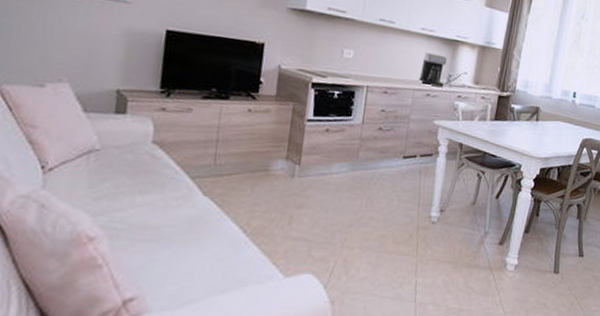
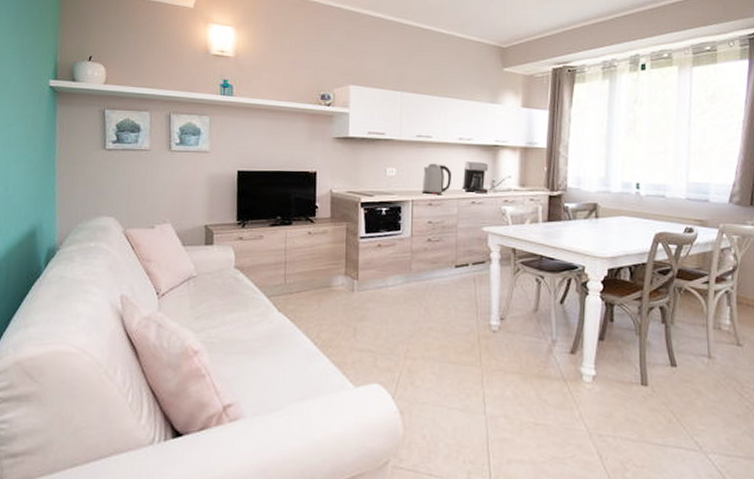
kettle: none [379,50,410,84] -> present [423,163,451,195]

